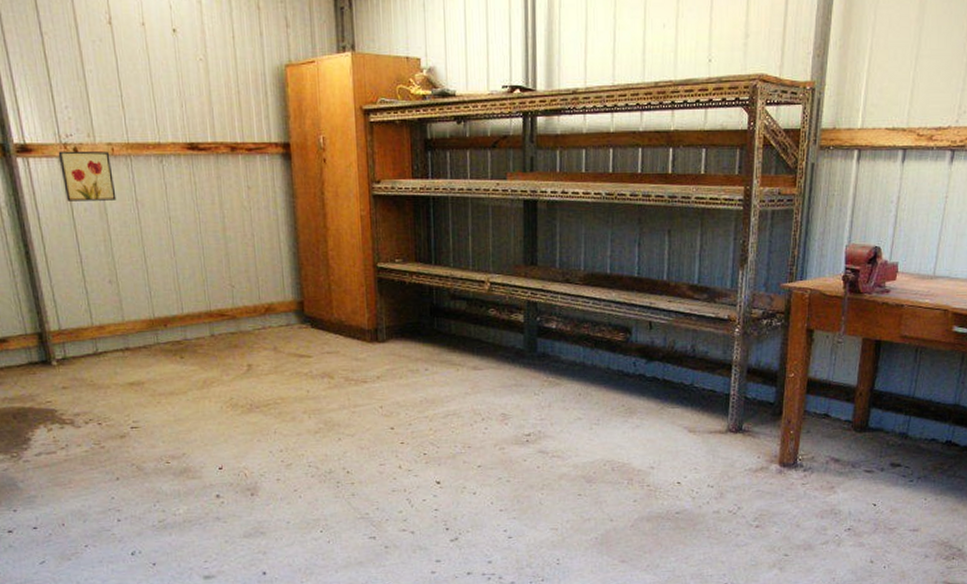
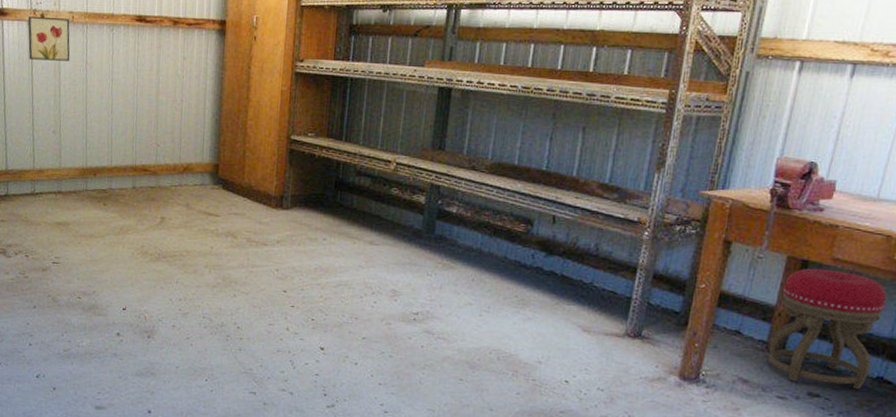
stool: none [854,347,948,455] -> present [767,268,887,390]

